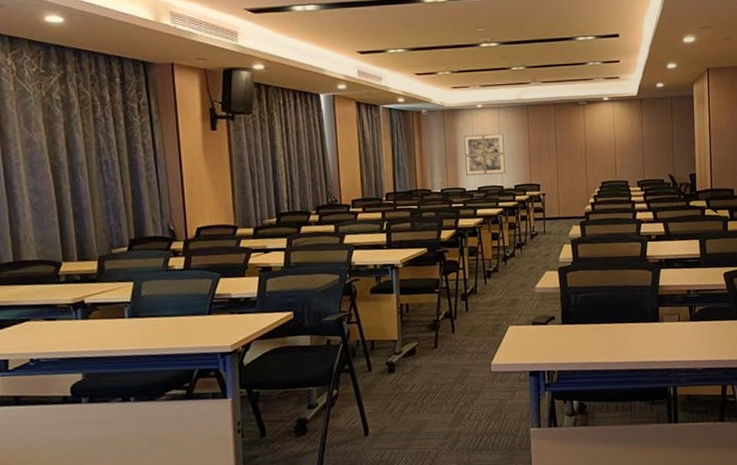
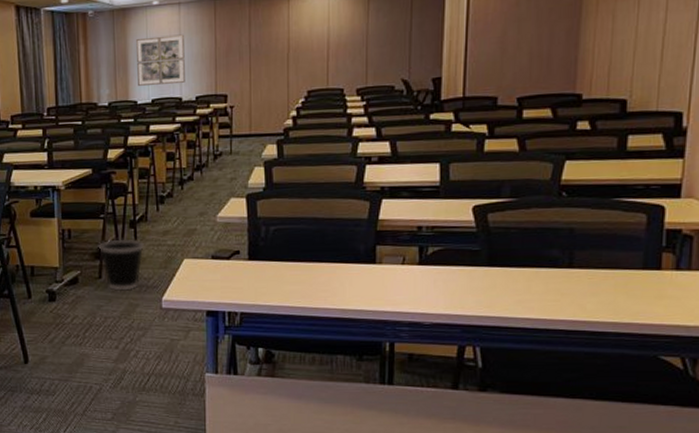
wastebasket: none [434,310,474,359] -> present [99,238,144,291]

